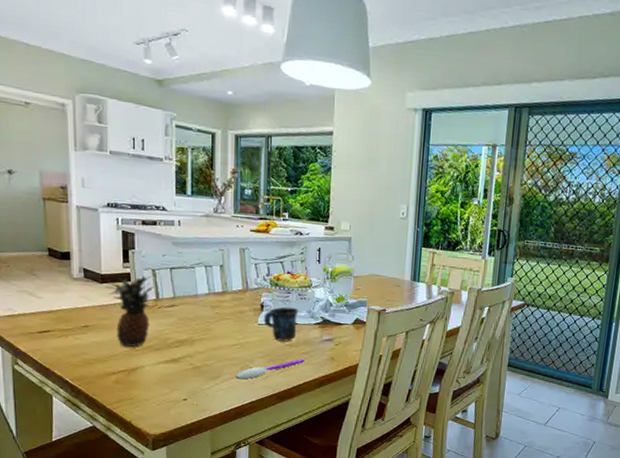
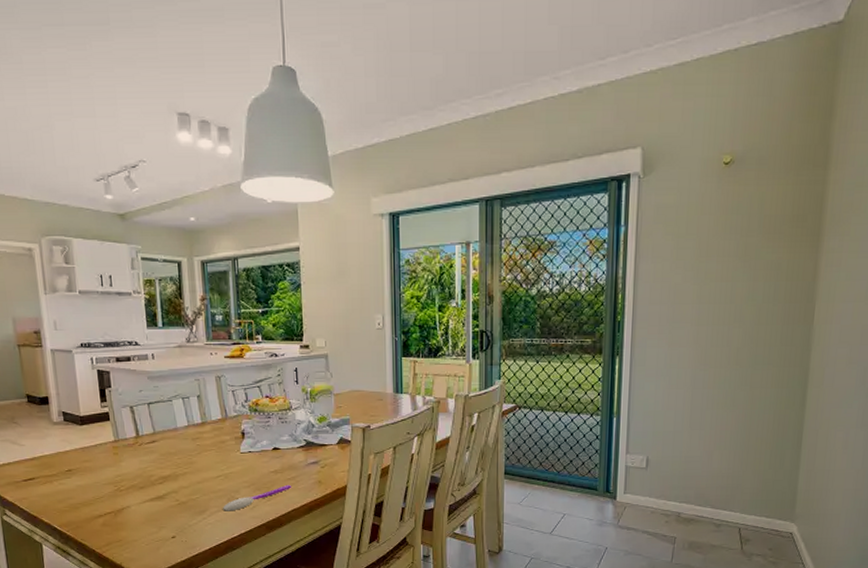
fruit: present [105,275,154,347] -> none [85,412,133,488]
mug: present [263,306,299,342] -> none [245,432,281,468]

